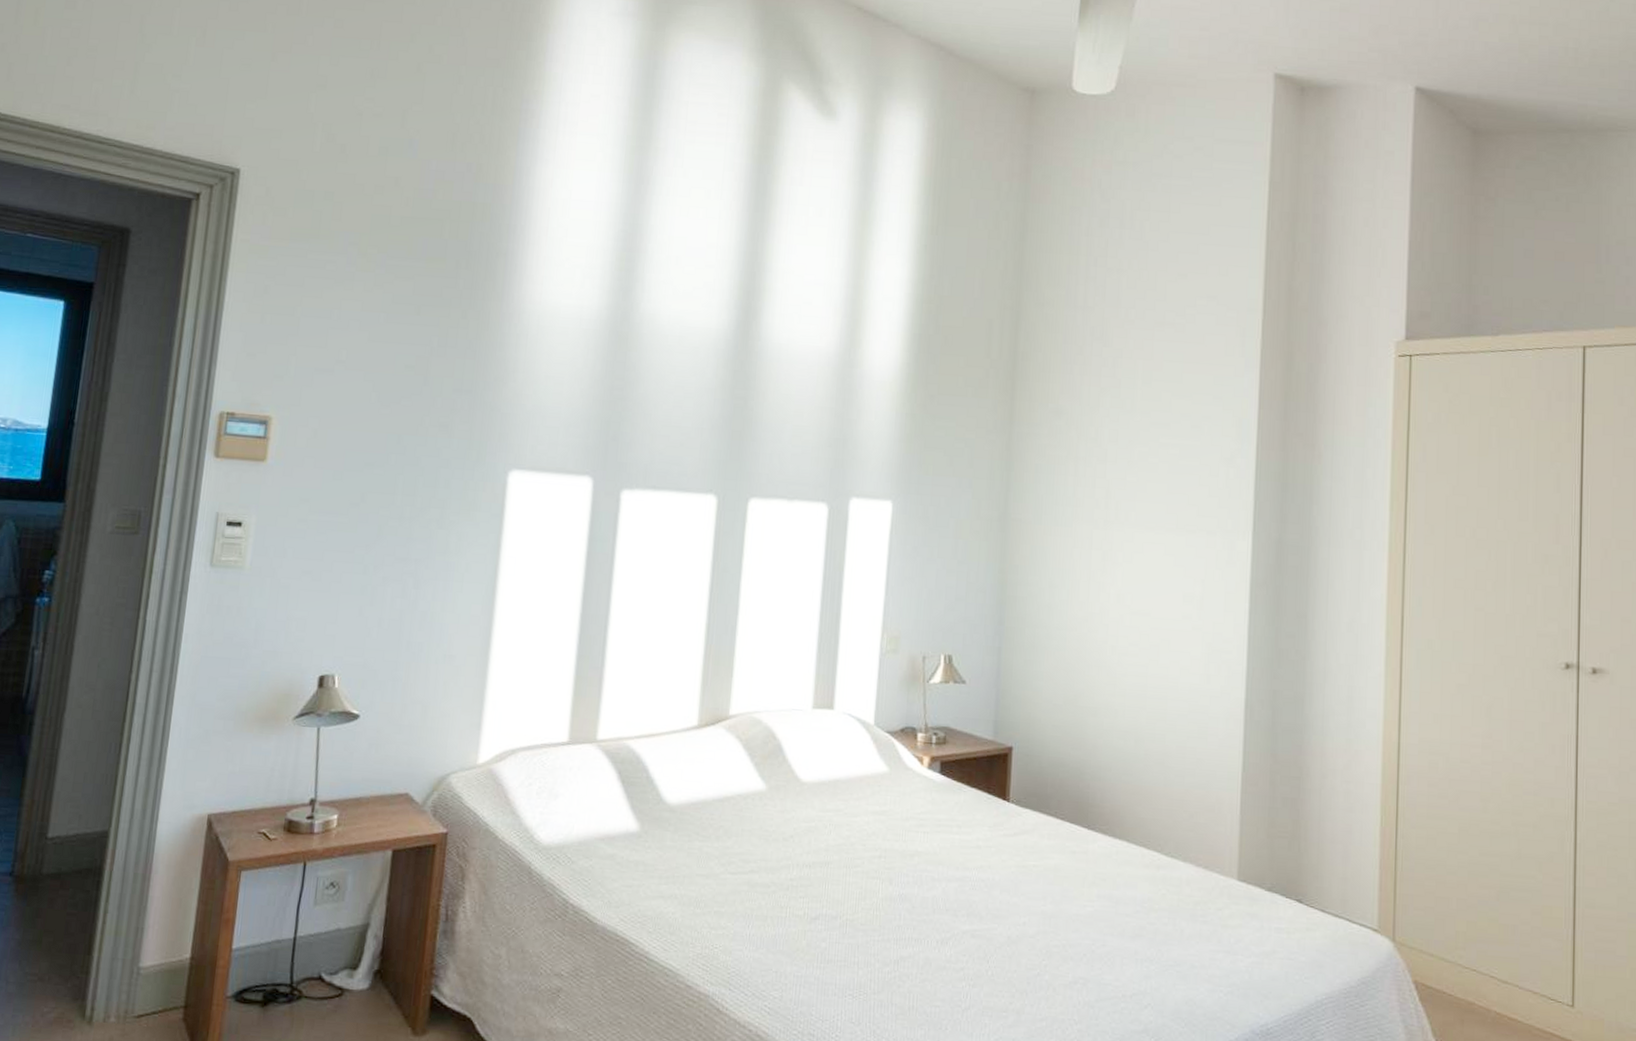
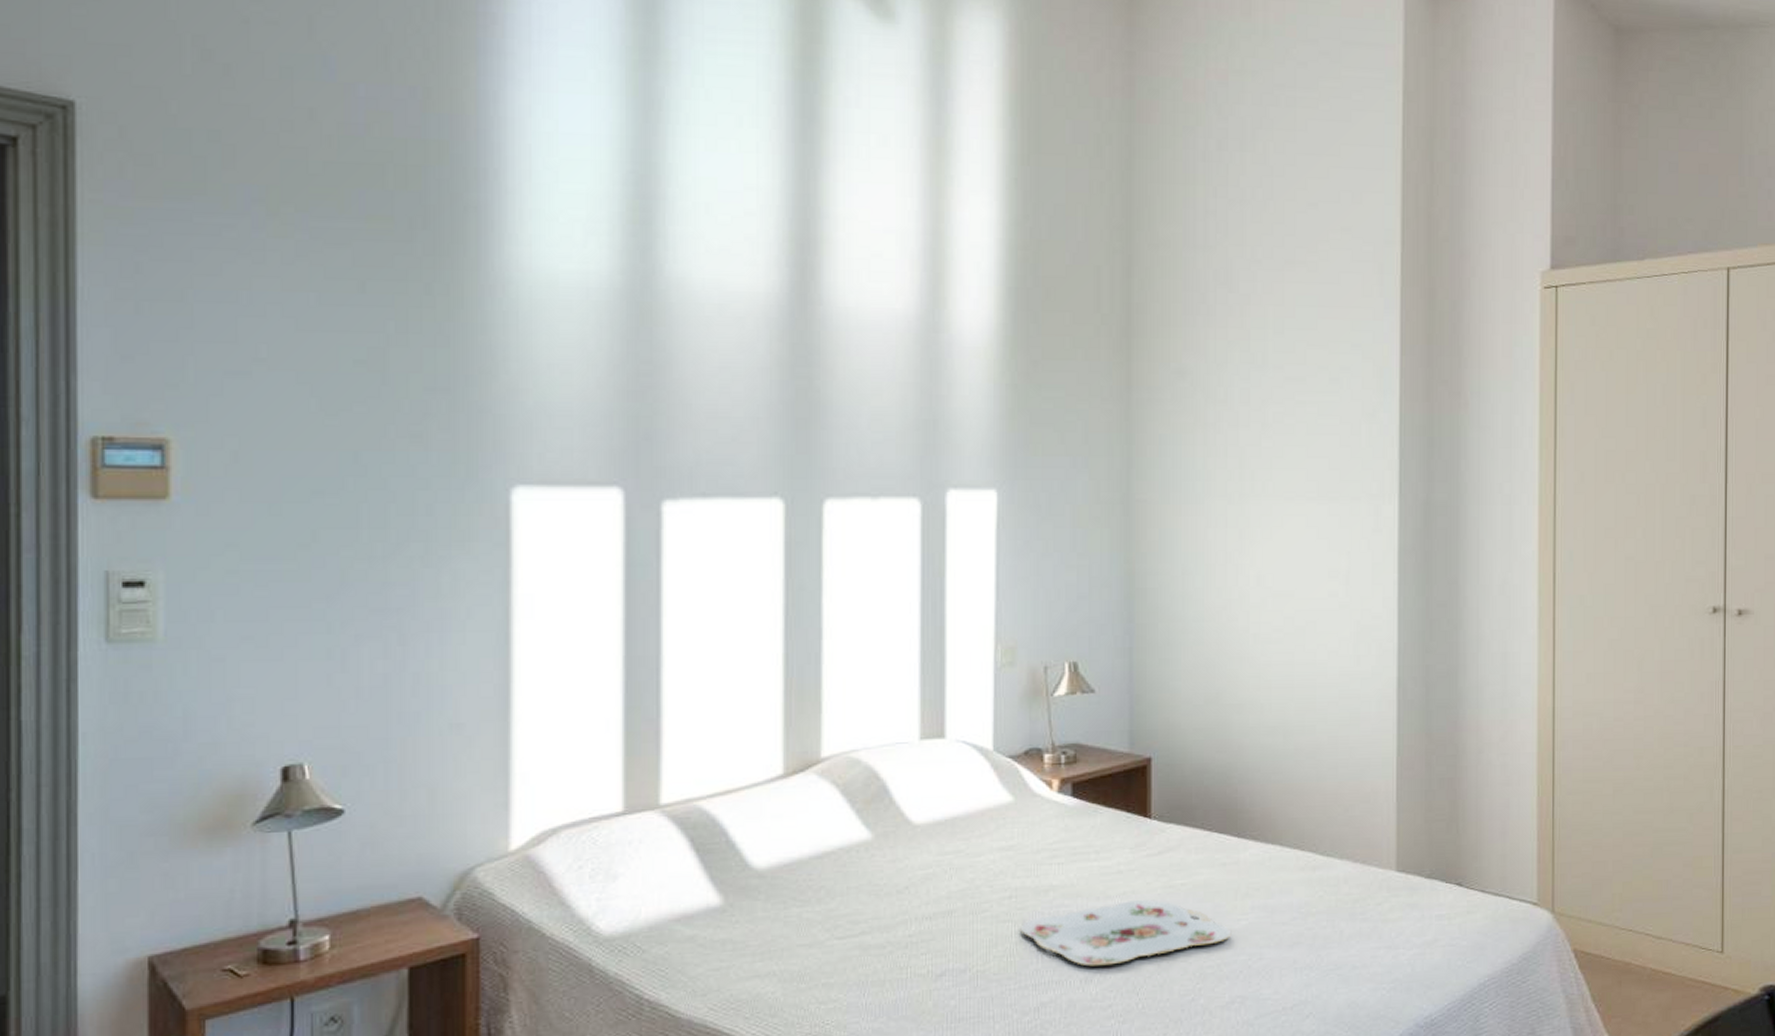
serving tray: none [886,874,1078,931] -> present [1020,899,1232,967]

